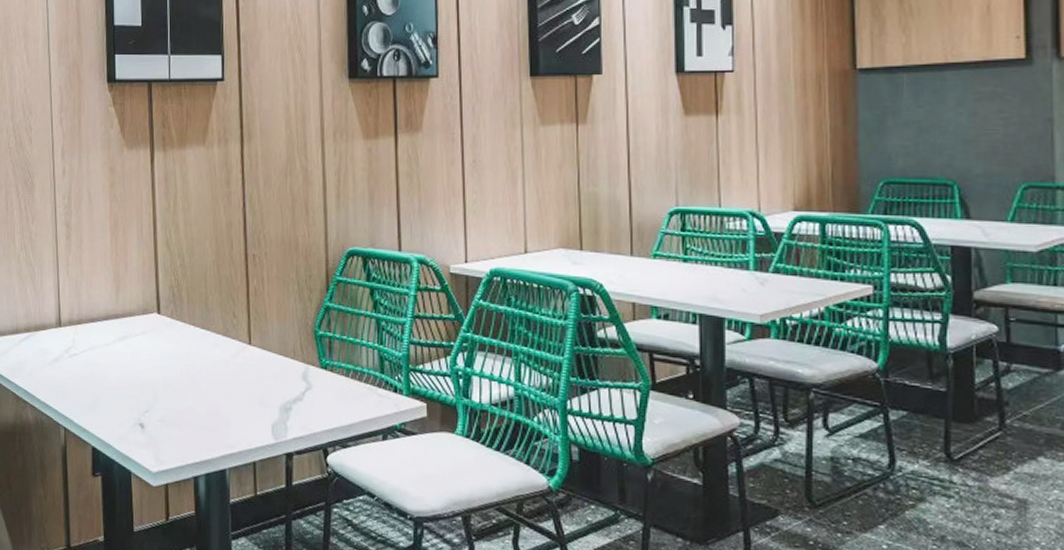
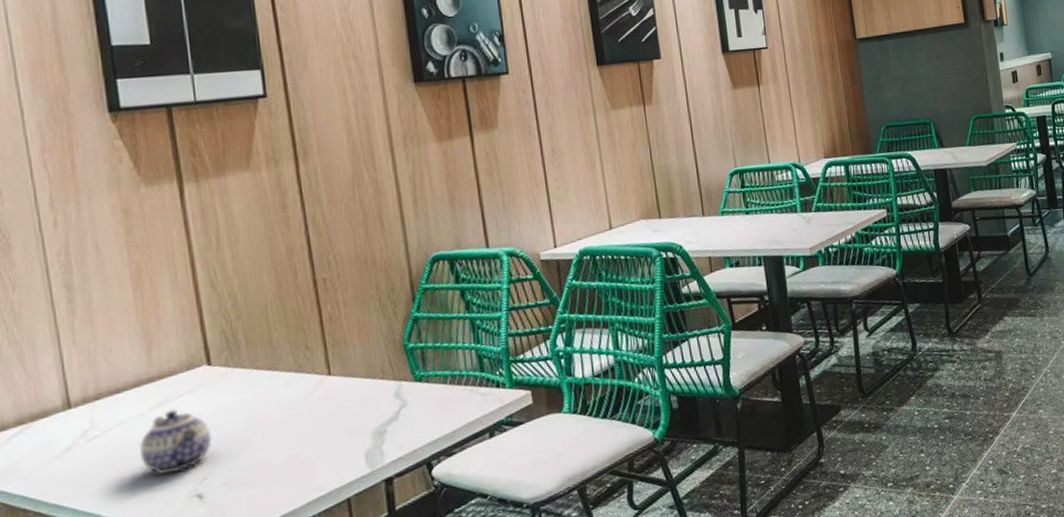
teapot: none [103,345,155,400] -> present [138,409,212,475]

